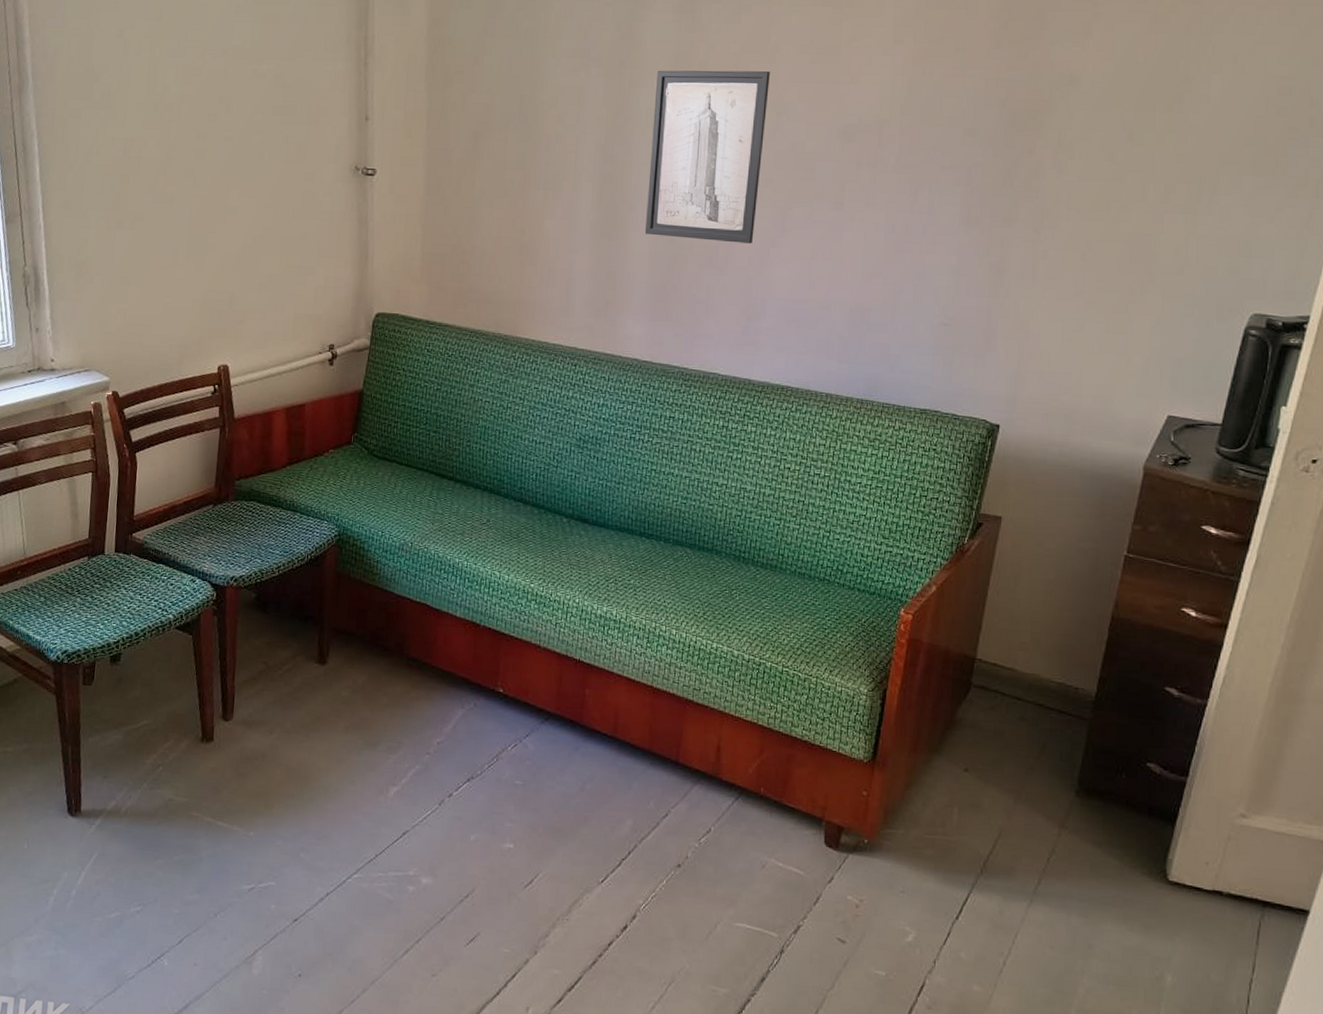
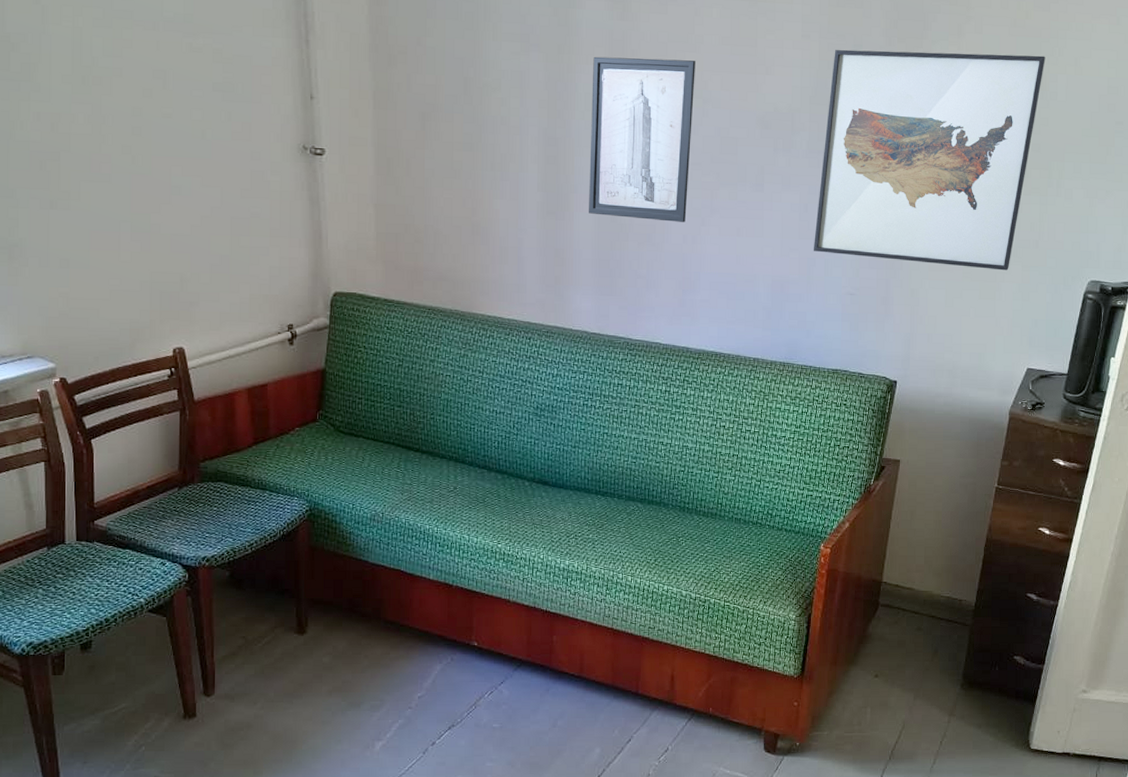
wall art: none [900,53,1195,301] -> present [813,49,1046,271]

